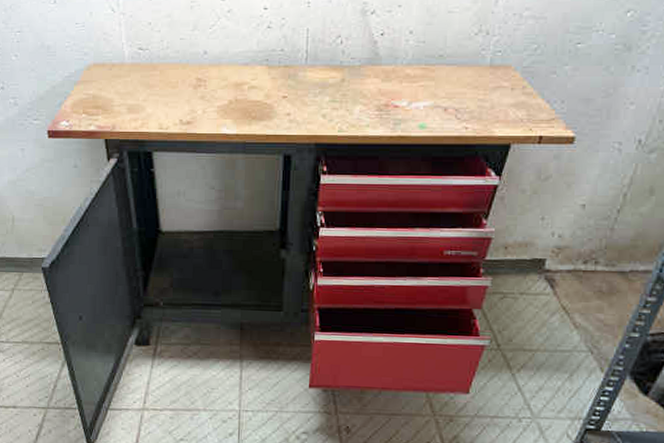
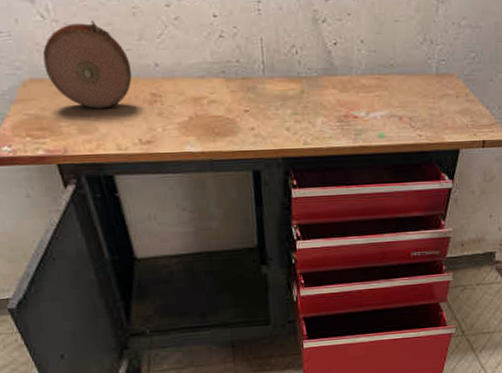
tape measure: none [107,13,182,91] -> present [42,20,132,109]

